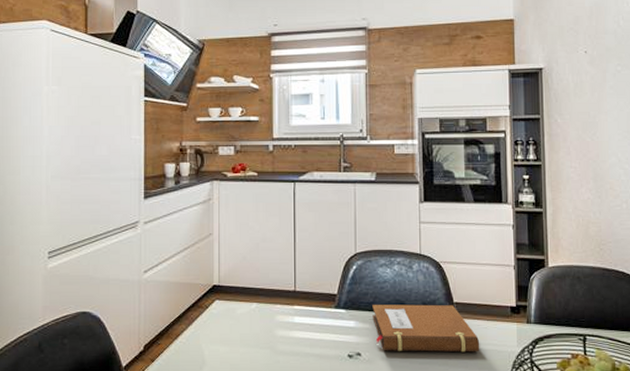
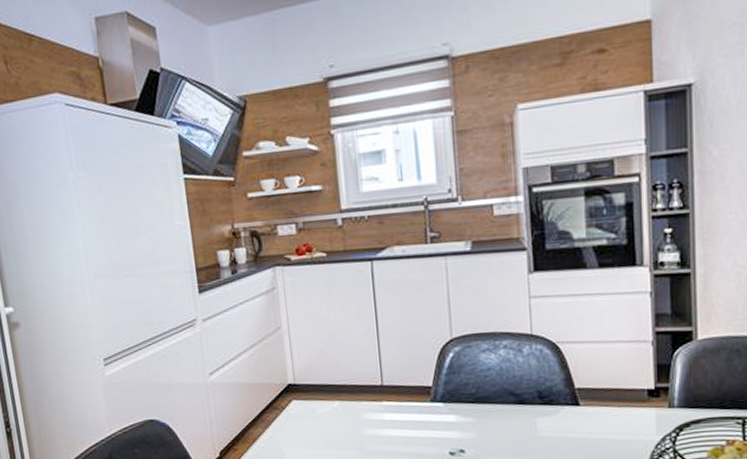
notebook: present [372,304,480,353] -> none [475,391,609,447]

